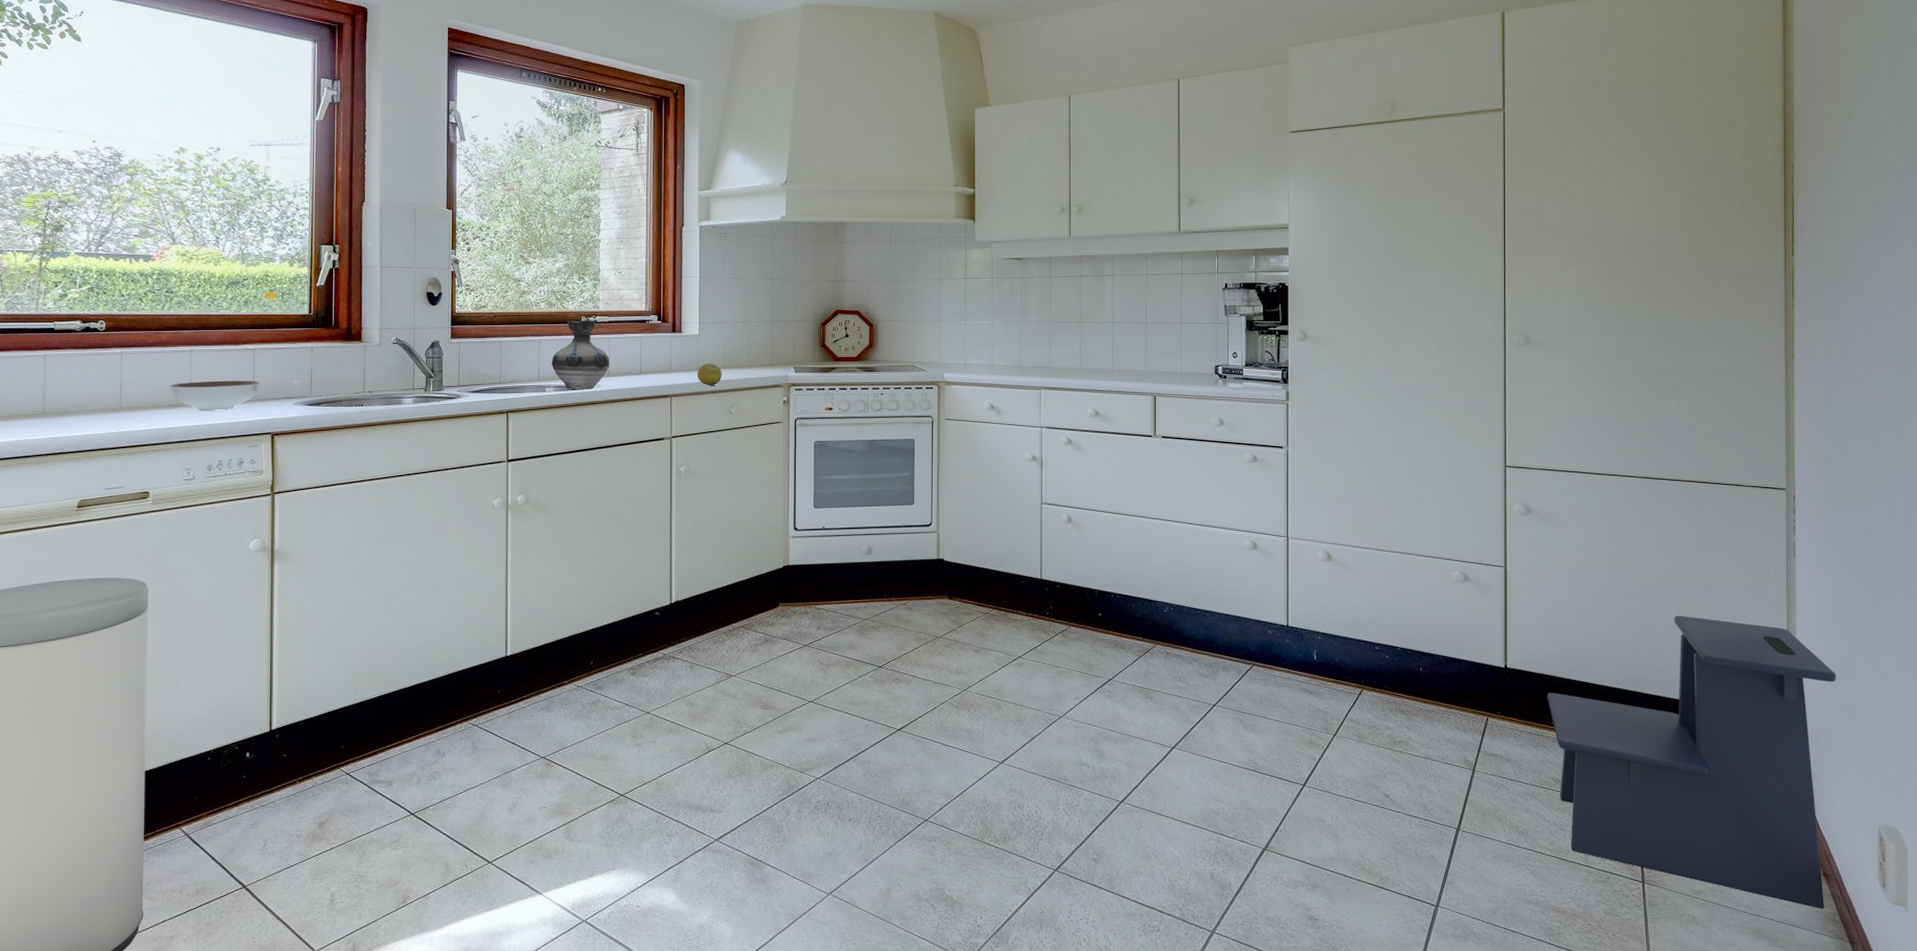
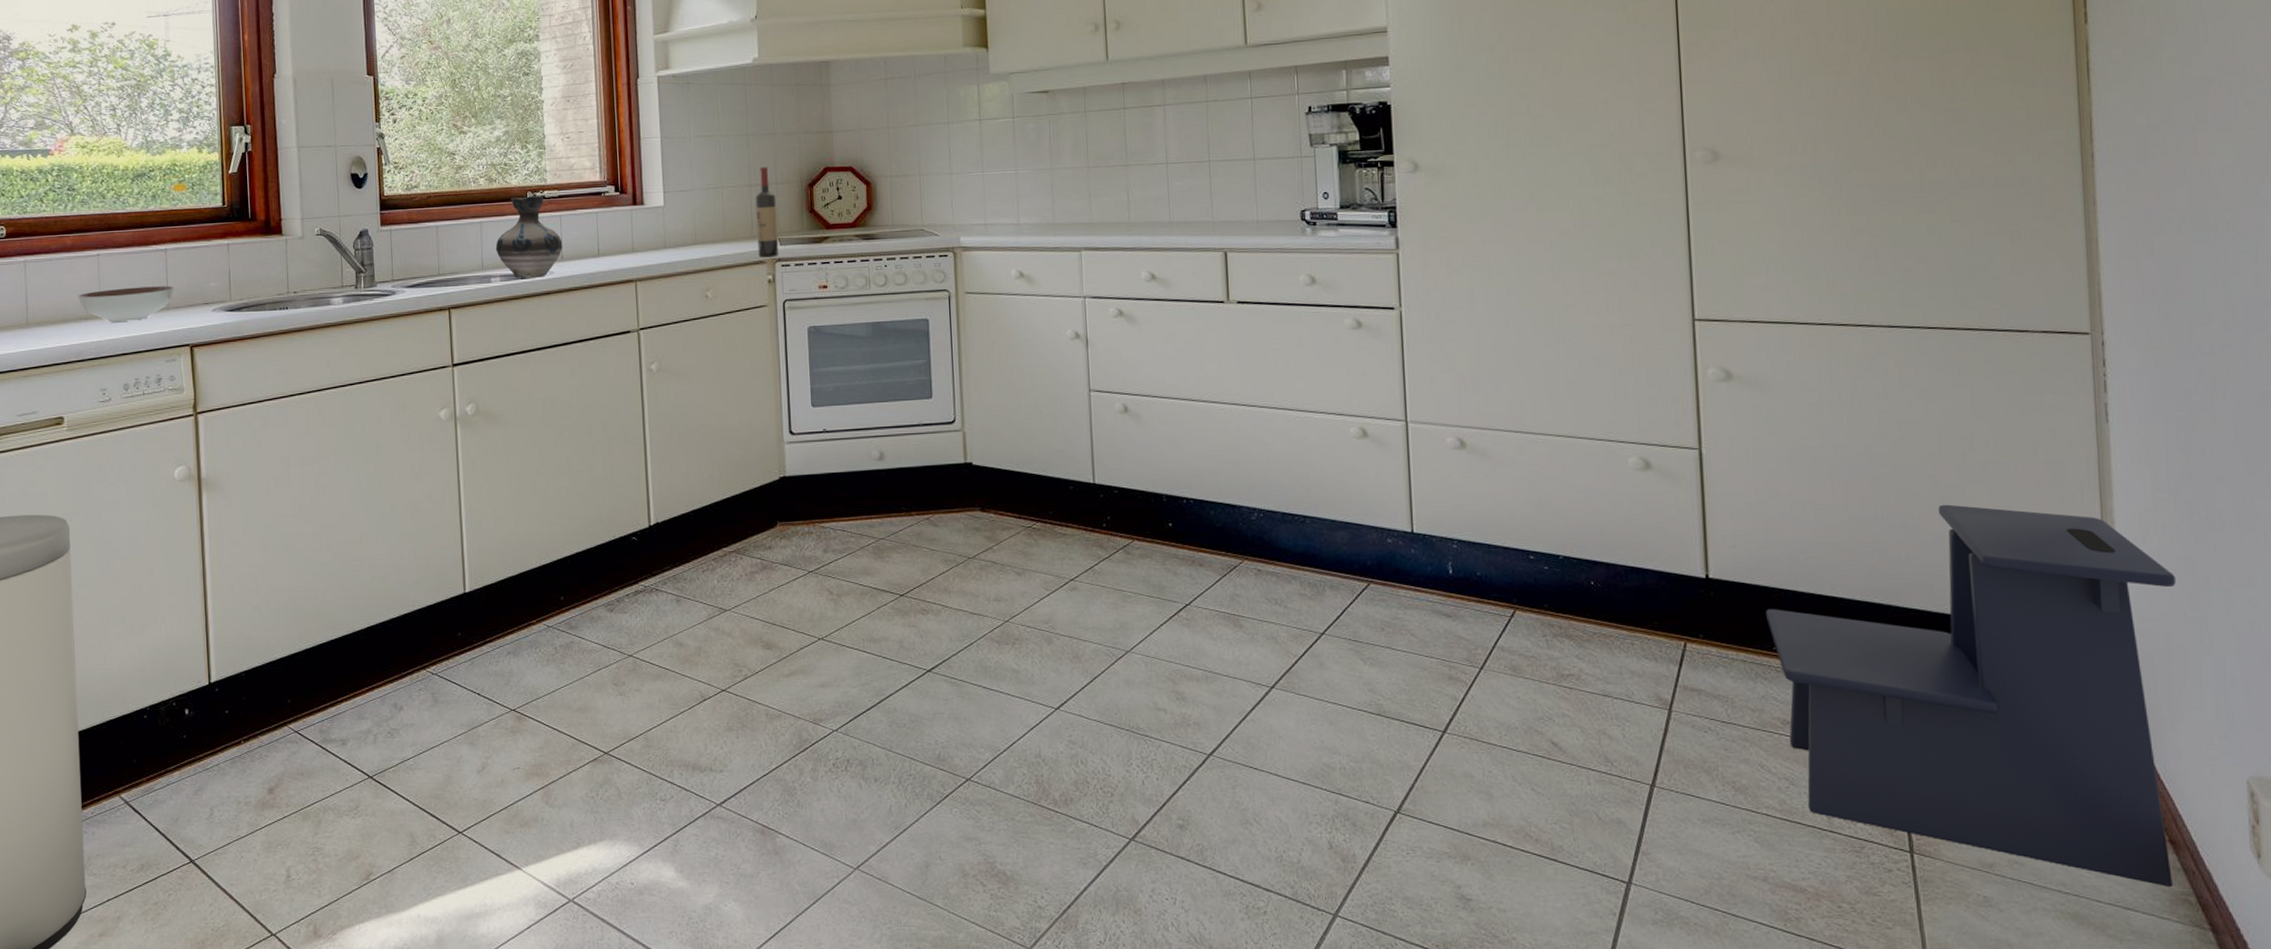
fruit: present [697,363,722,386] -> none [664,239,694,267]
wine bottle: none [776,307,794,382] -> present [755,167,779,258]

